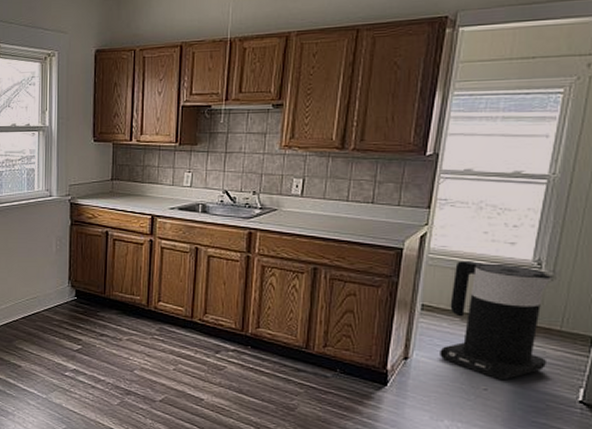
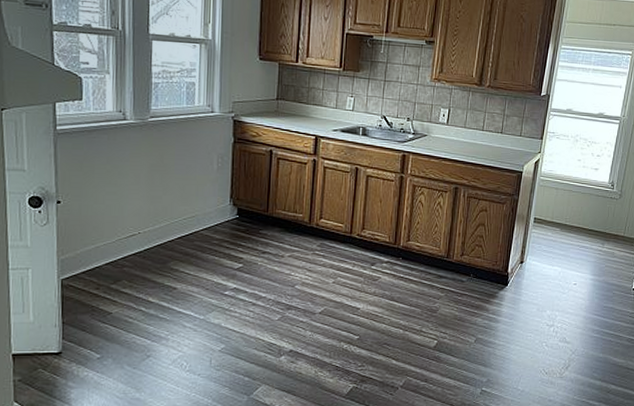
trash can: present [440,261,553,380] -> none [545,182,621,276]

